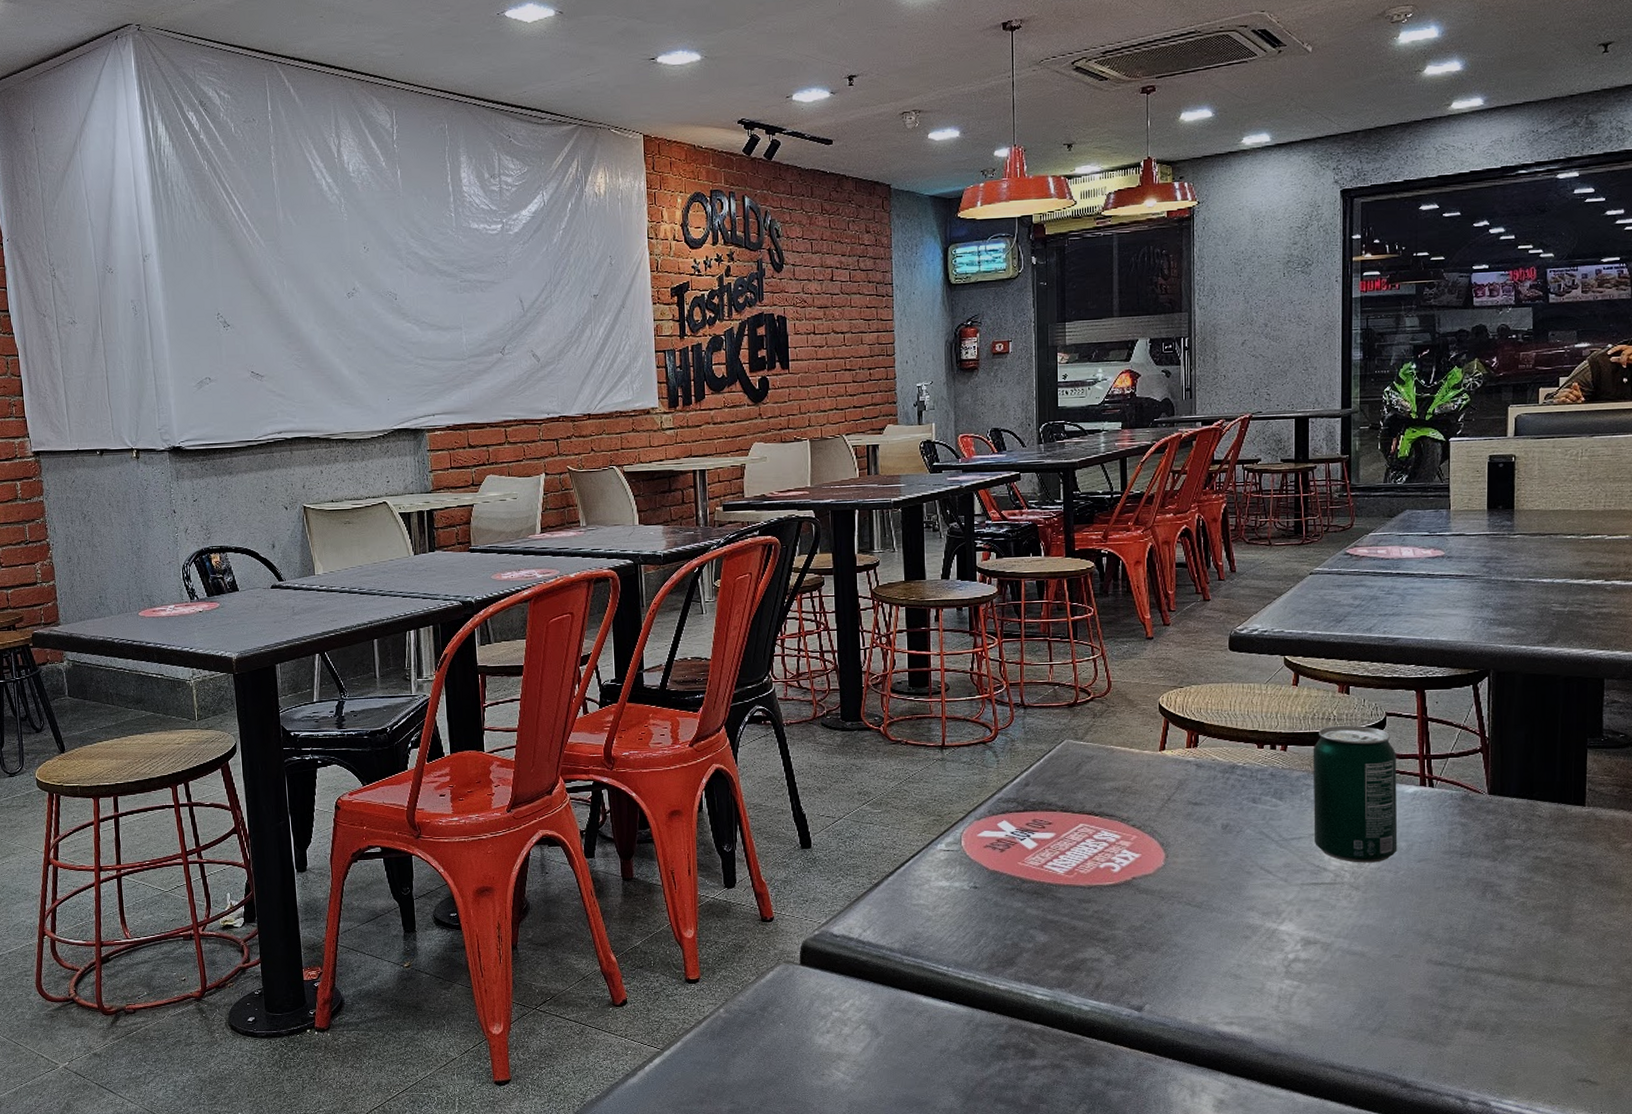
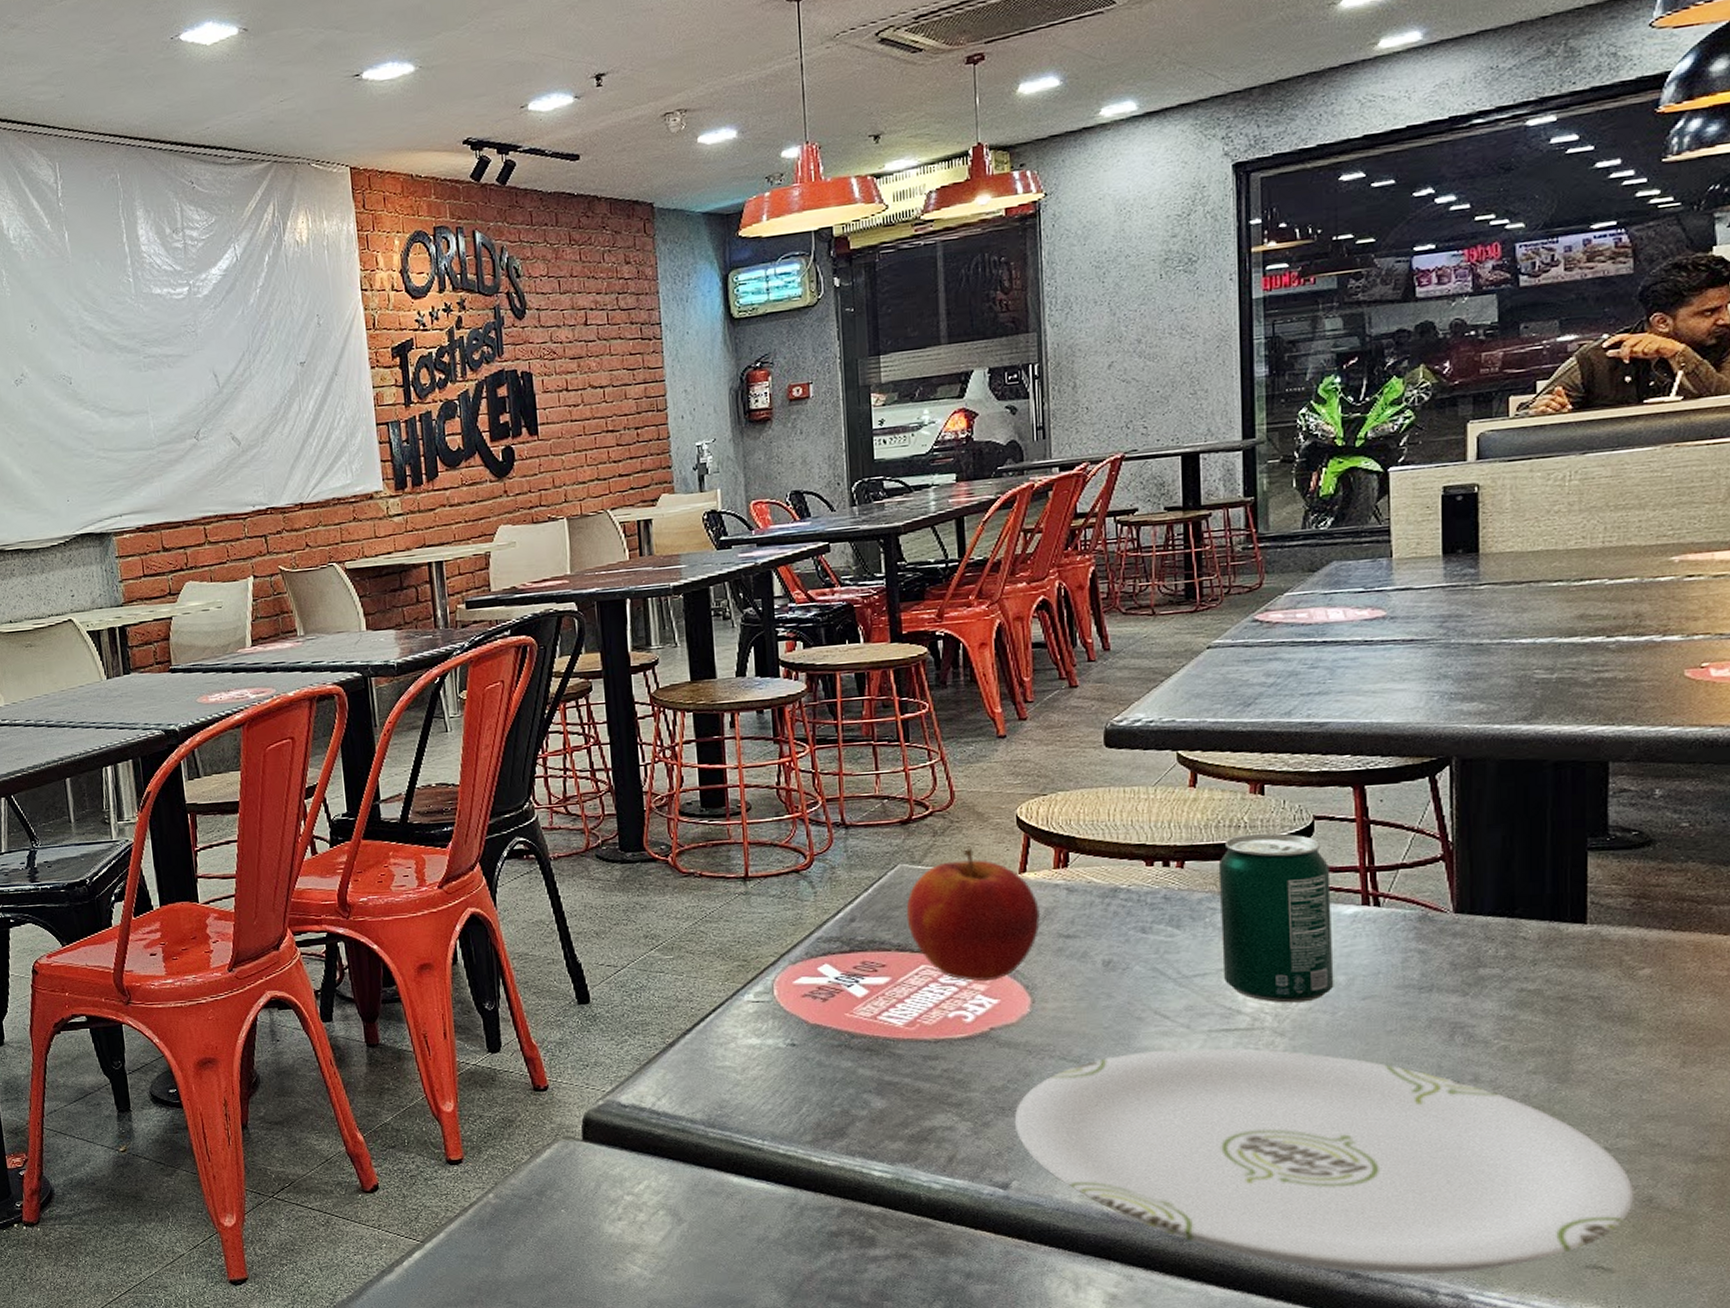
apple: none [1070,728,1175,839] -> present [906,847,1041,982]
plate: none [1148,898,1615,1086] -> present [1014,1048,1634,1275]

